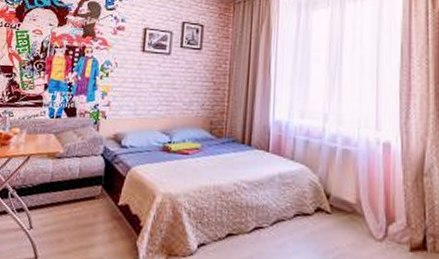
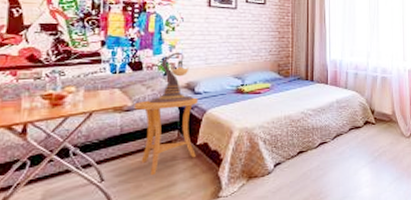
side table: none [64,149,124,231] -> present [134,97,199,175]
candle holder: none [78,100,119,155] -> present [149,52,193,104]

